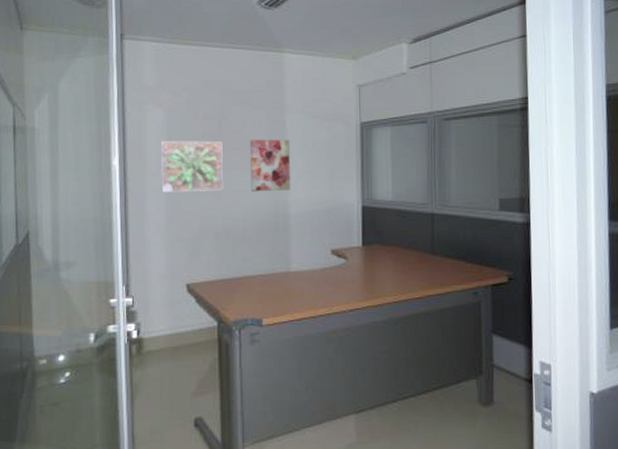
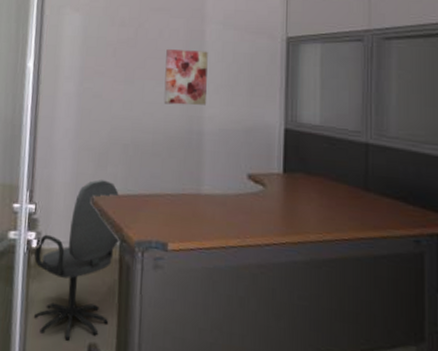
office chair: none [136,268,218,418] -> present [33,180,120,341]
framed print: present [160,140,224,193] -> none [72,45,138,101]

